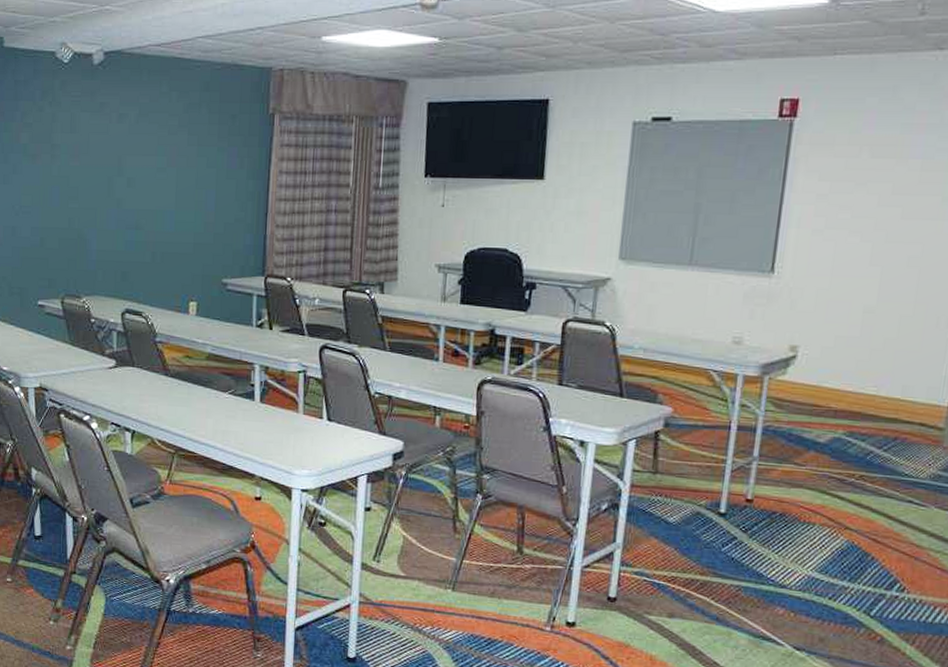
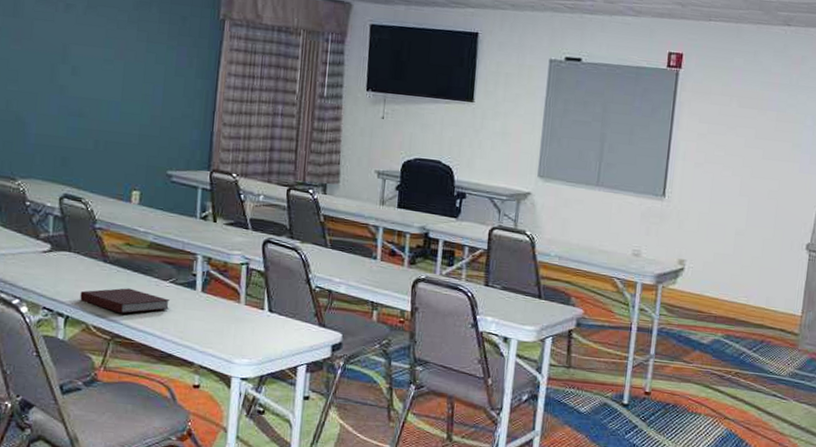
notebook: none [145,401,230,427] -> present [80,288,170,314]

